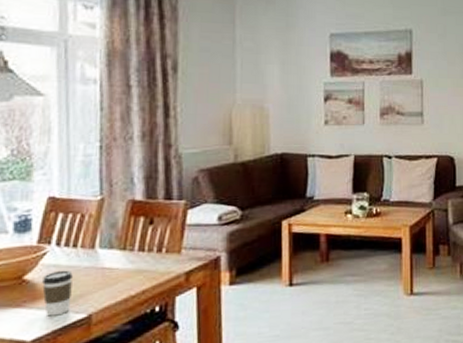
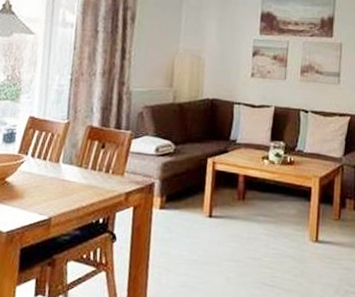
coffee cup: present [42,270,73,317] -> none [18,177,41,215]

